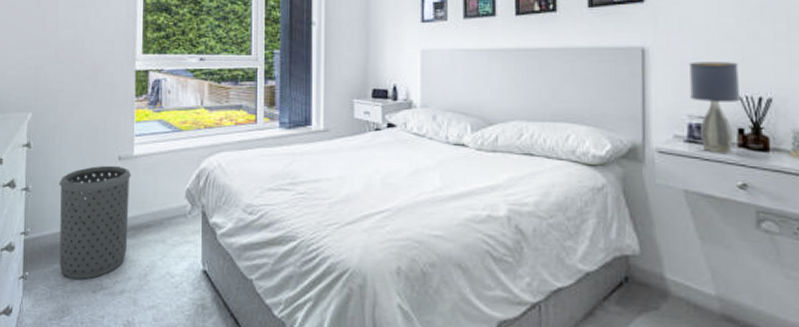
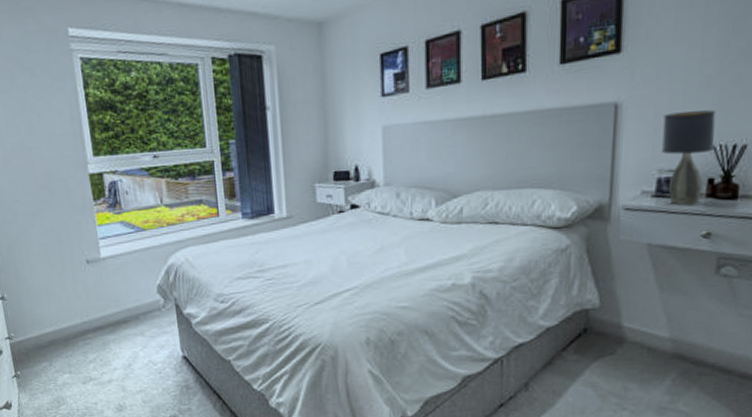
laundry basket: present [59,165,132,280] -> none [32,269,109,375]

